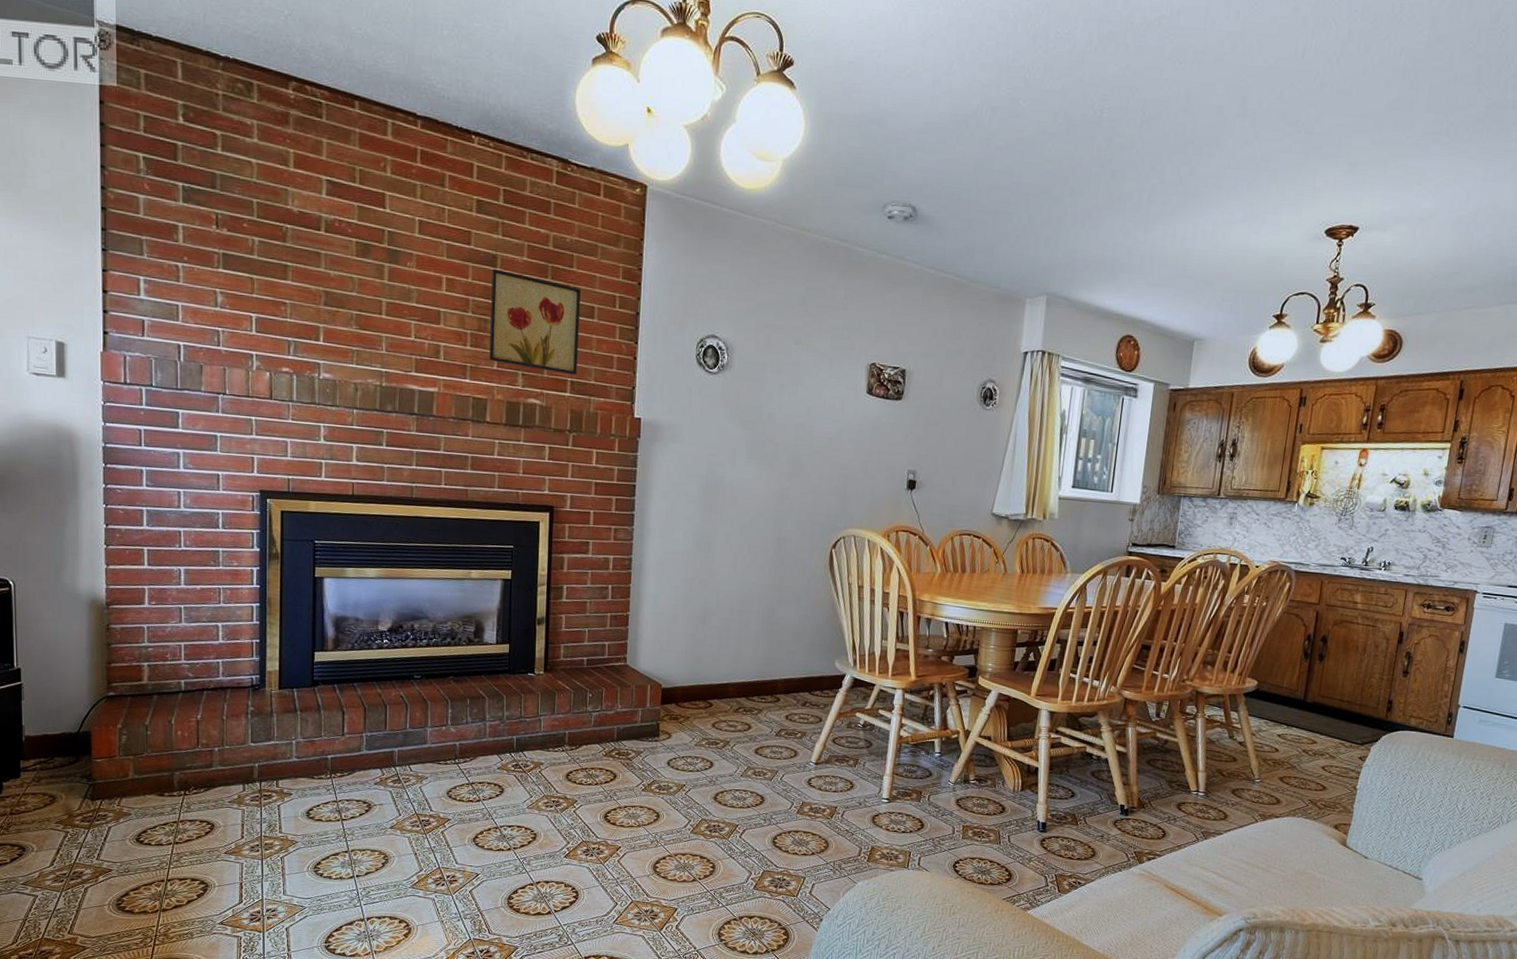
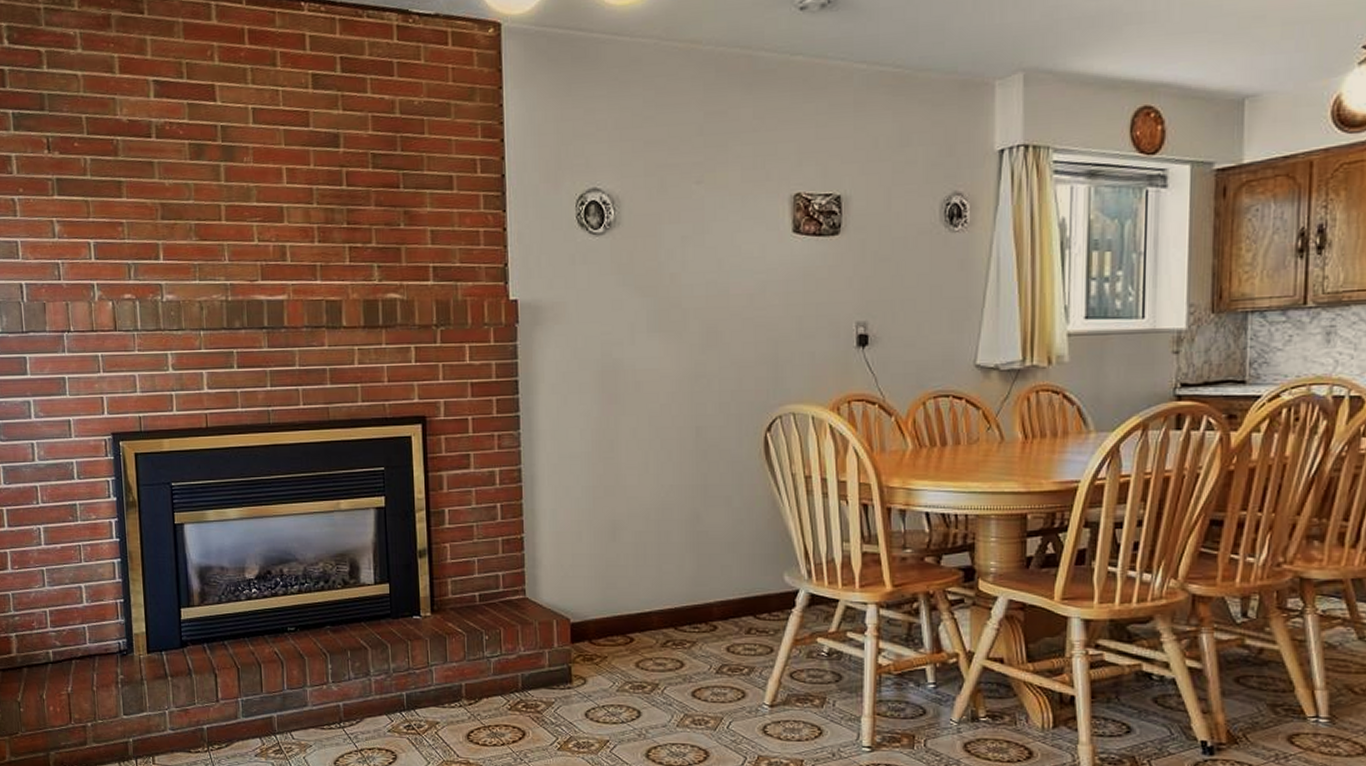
wall art: present [489,268,581,375] -> none [335,149,439,260]

